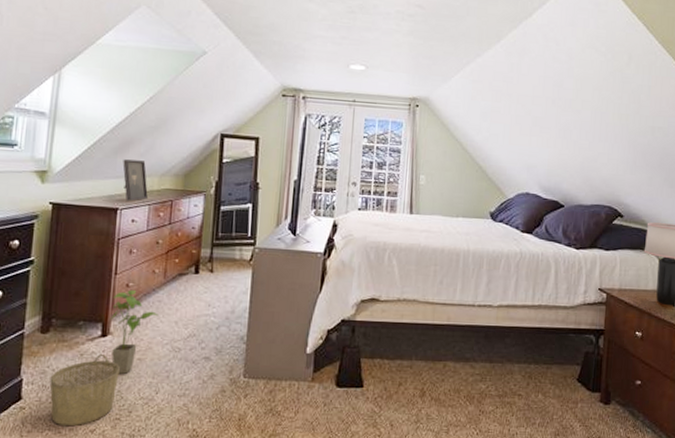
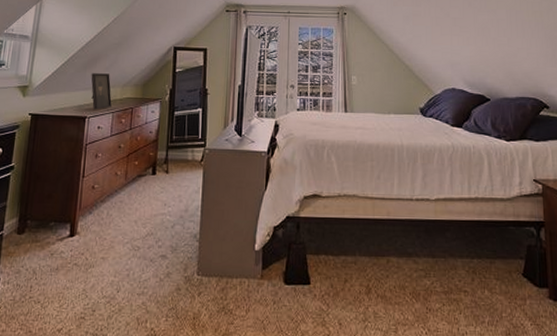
basket: present [49,353,120,427] -> none [23,253,85,326]
house plant: present [110,289,158,374] -> none [78,191,120,273]

